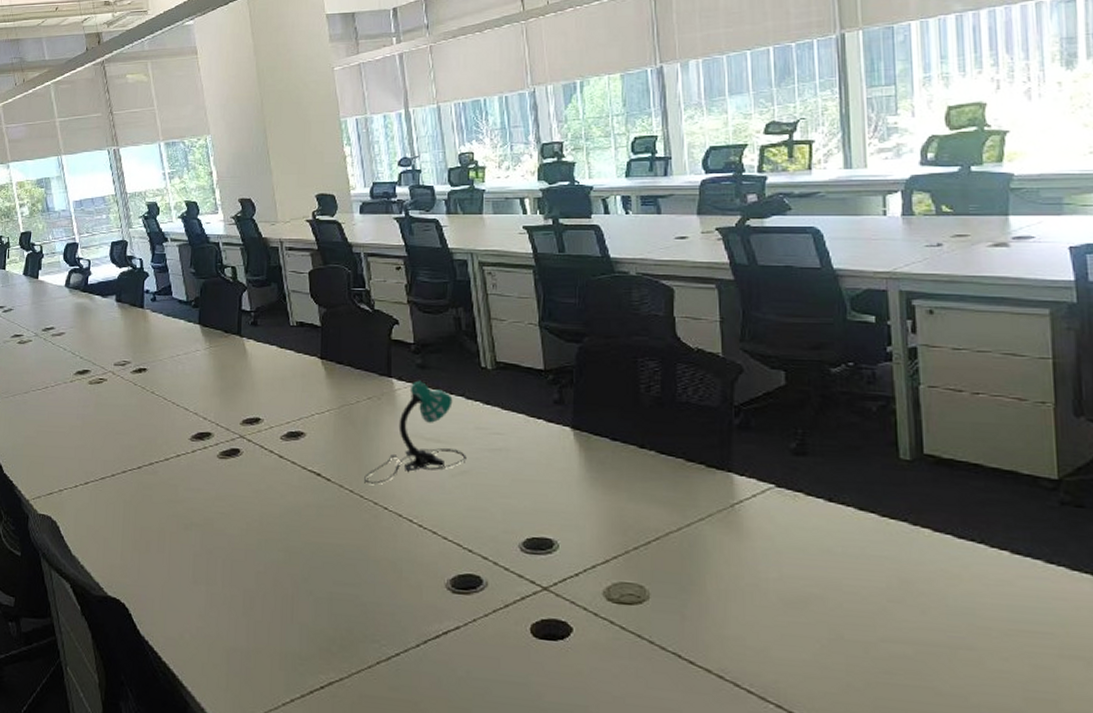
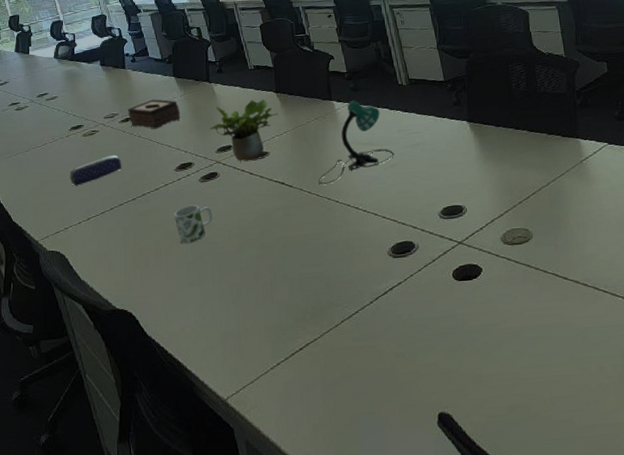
pencil case: none [69,410,130,442] -> present [70,154,122,186]
tissue box: none [142,349,203,386] -> present [128,99,181,129]
mug: none [183,484,230,532] -> present [174,204,213,244]
potted plant: none [236,364,321,441] -> present [210,99,278,162]

